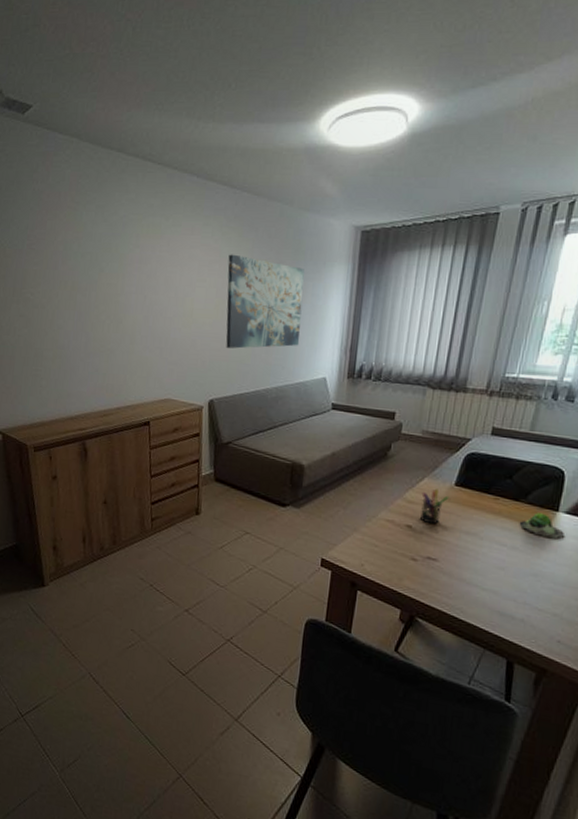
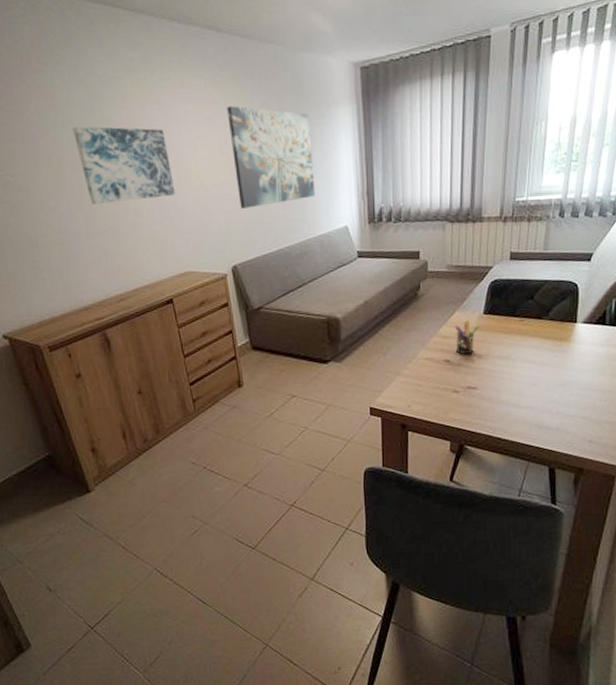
wall art: none [90,258,170,329] -> present [72,126,176,204]
succulent plant: present [519,512,564,538] -> none [544,327,584,348]

